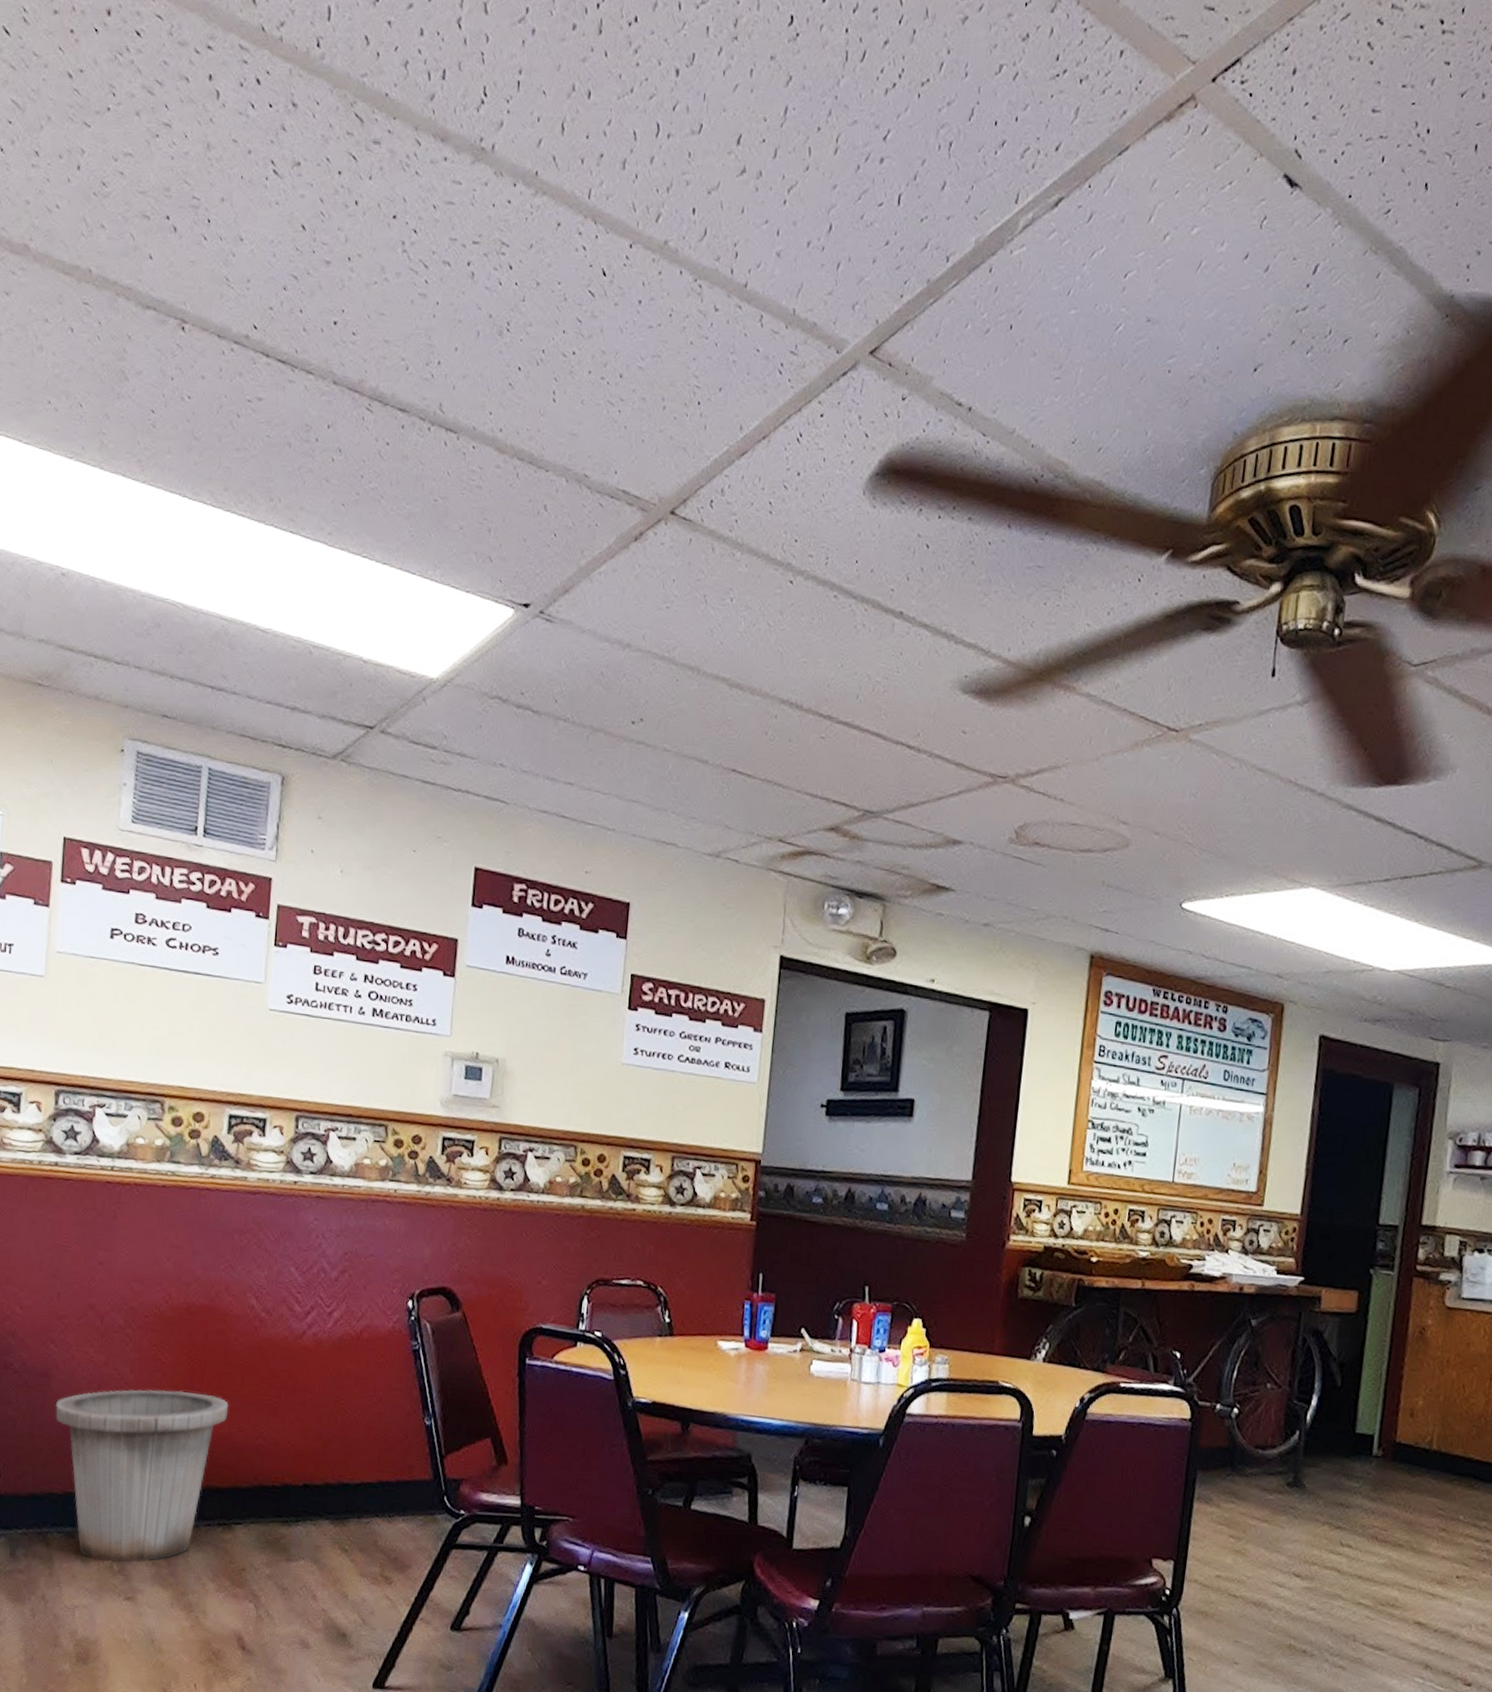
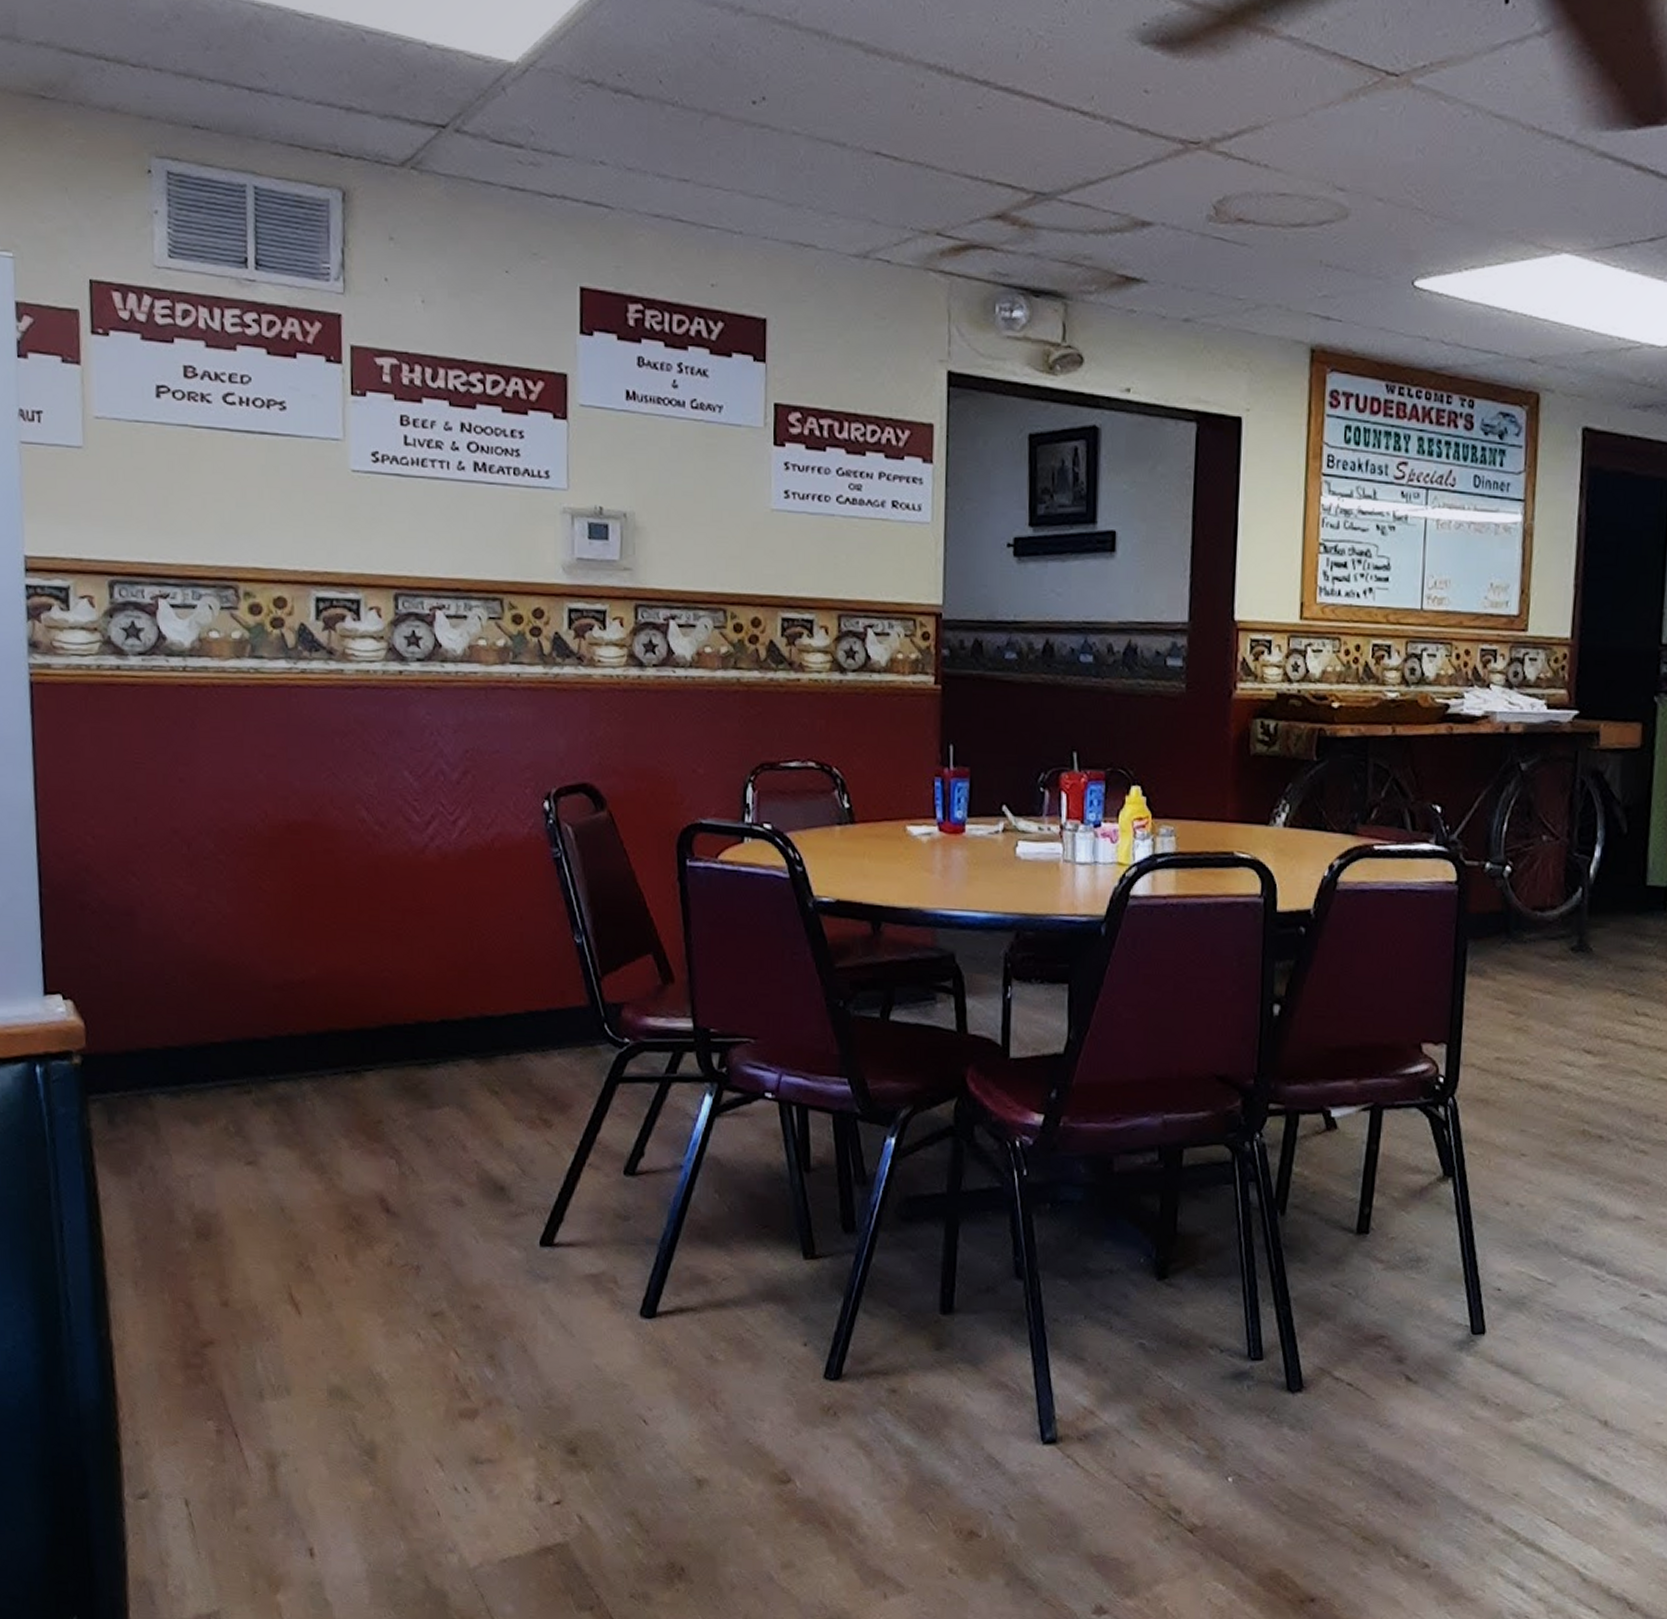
trash can: present [55,1389,229,1563] -> none [145,921,346,1123]

